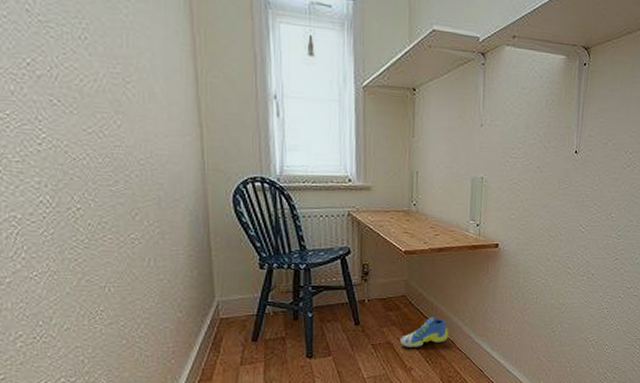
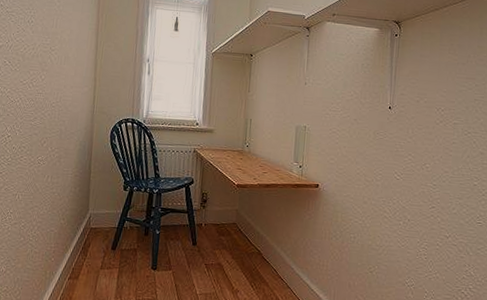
sneaker: present [400,317,448,347] -> none [229,245,272,272]

